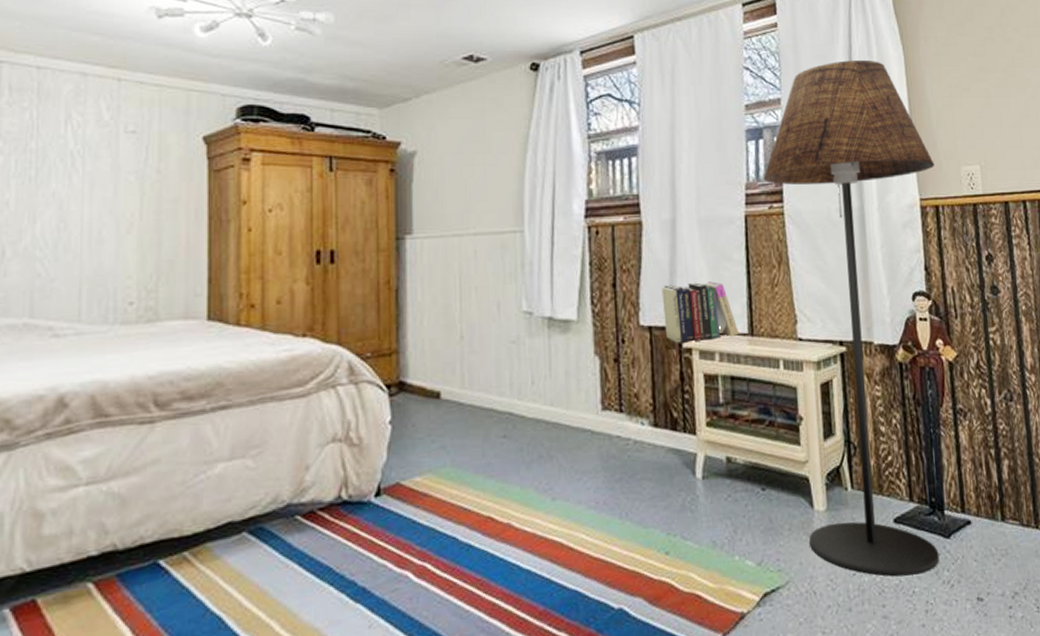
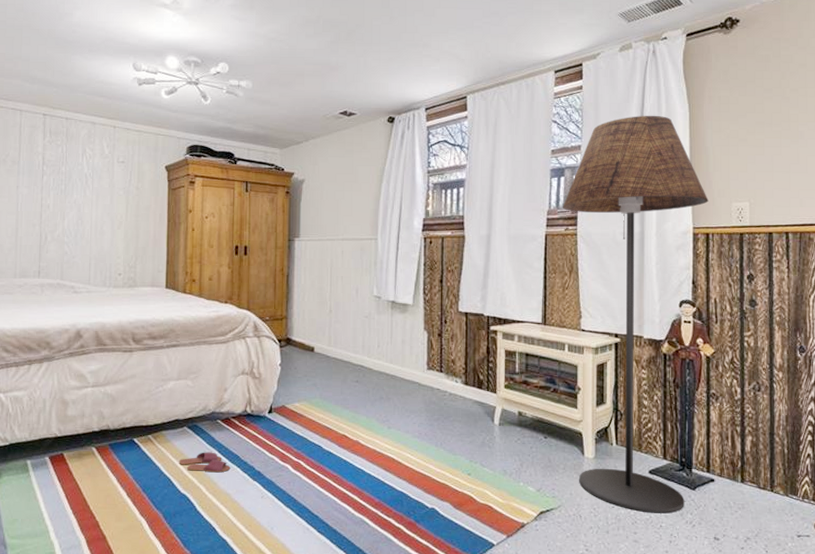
slippers: none [236,566,319,601] -> present [179,452,231,473]
books: present [661,281,739,343] -> none [476,282,534,326]

